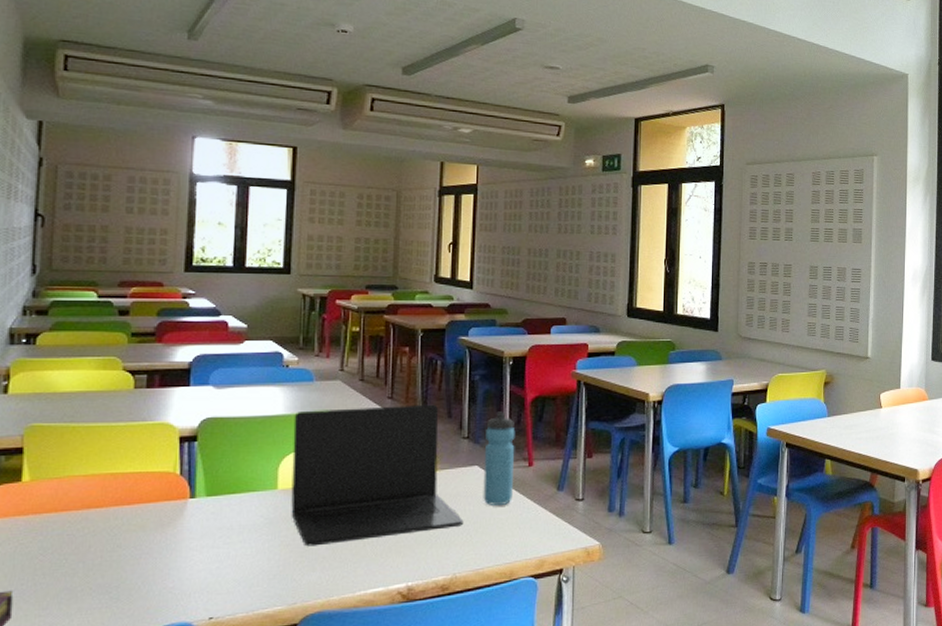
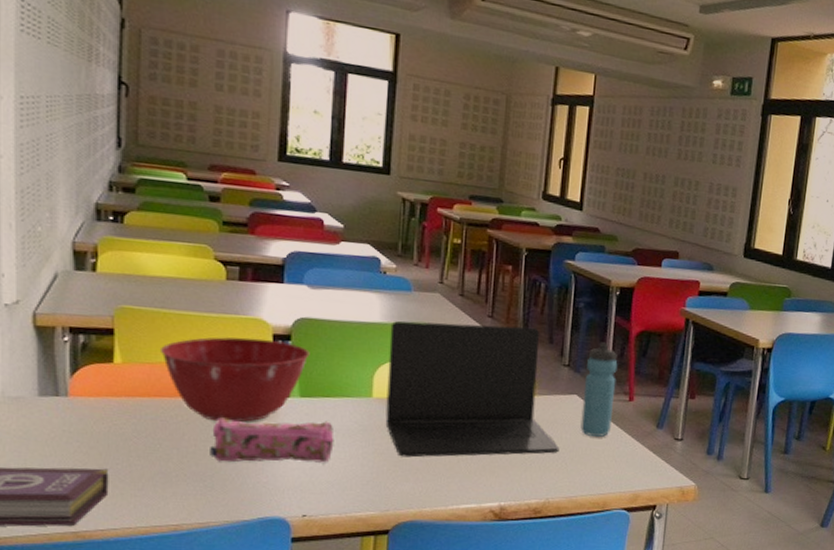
mixing bowl: none [69,442,216,530] -> present [161,337,310,423]
pencil case: none [116,518,241,571] -> present [210,417,335,463]

